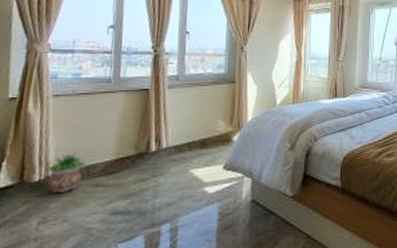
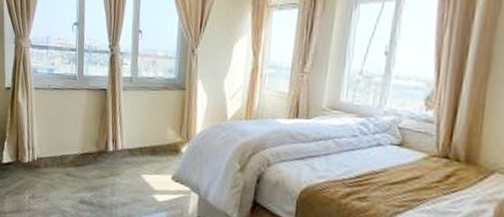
potted plant: present [43,151,87,193] -> none [31,141,61,176]

